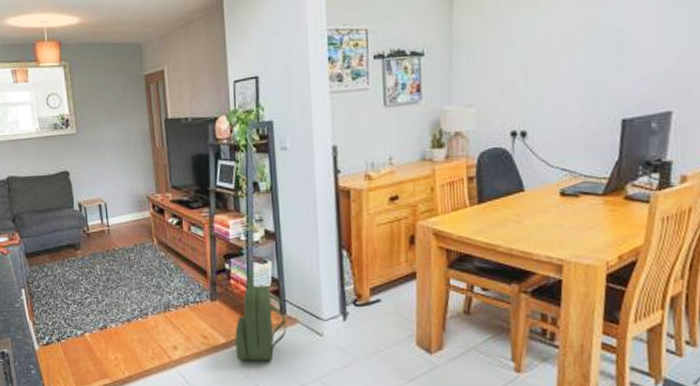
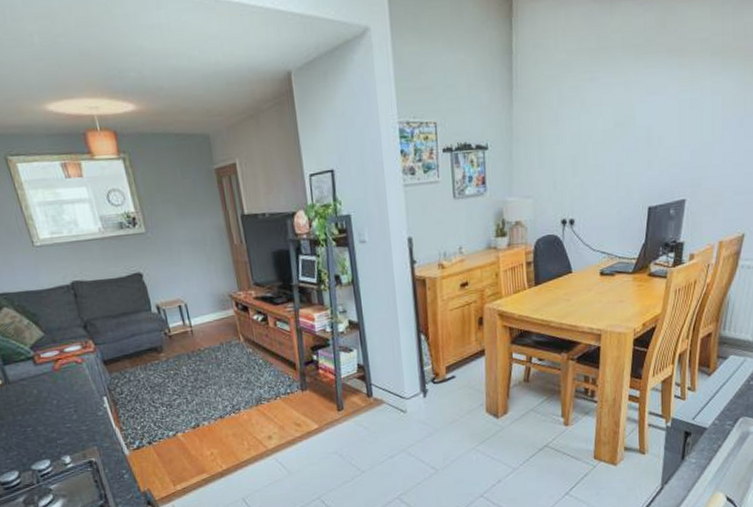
backpack: present [235,273,287,362] -> none [326,362,374,442]

